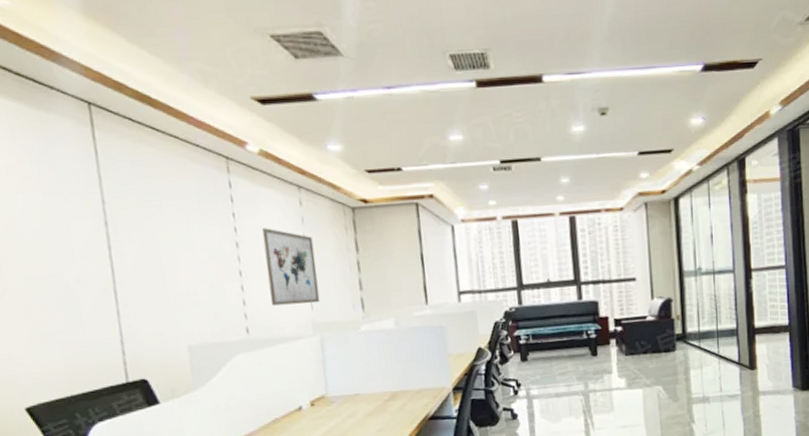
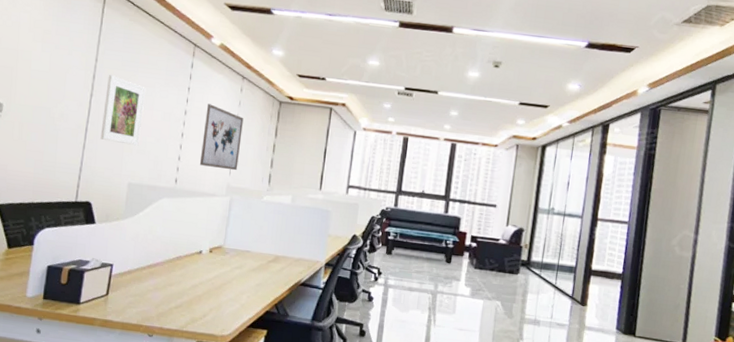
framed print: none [124,216,188,301] -> present [100,75,146,146]

